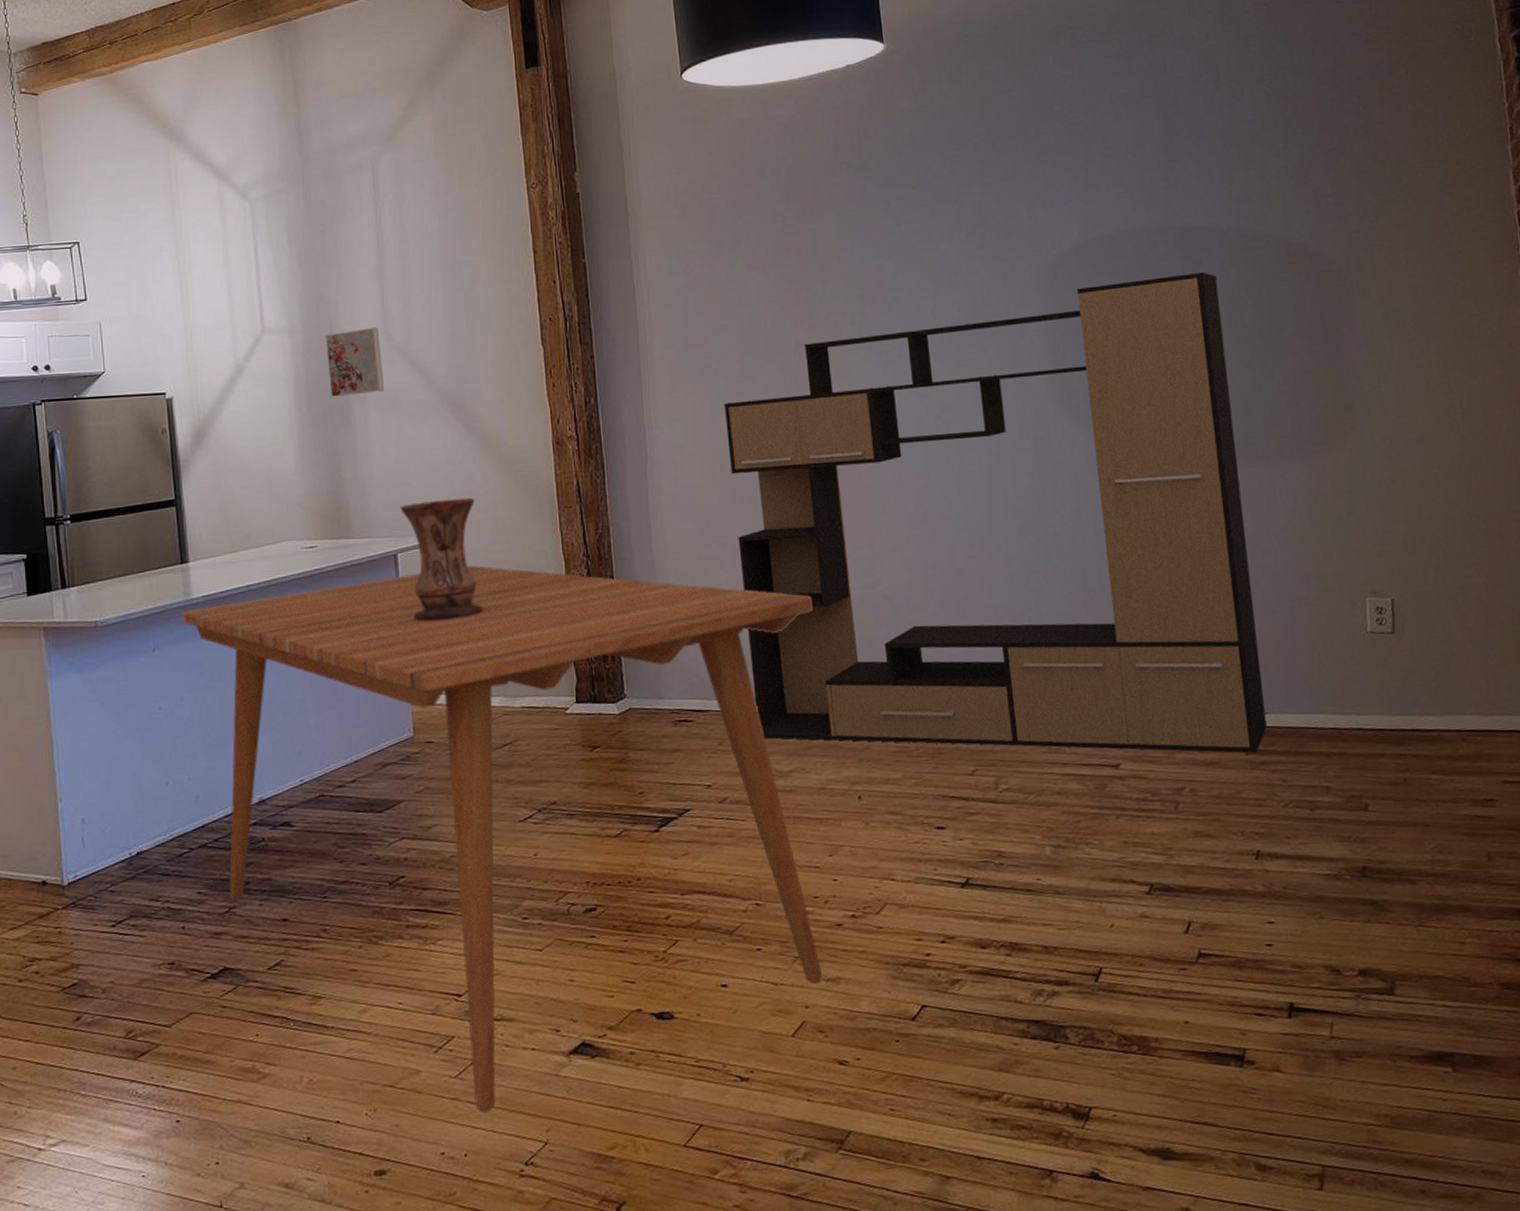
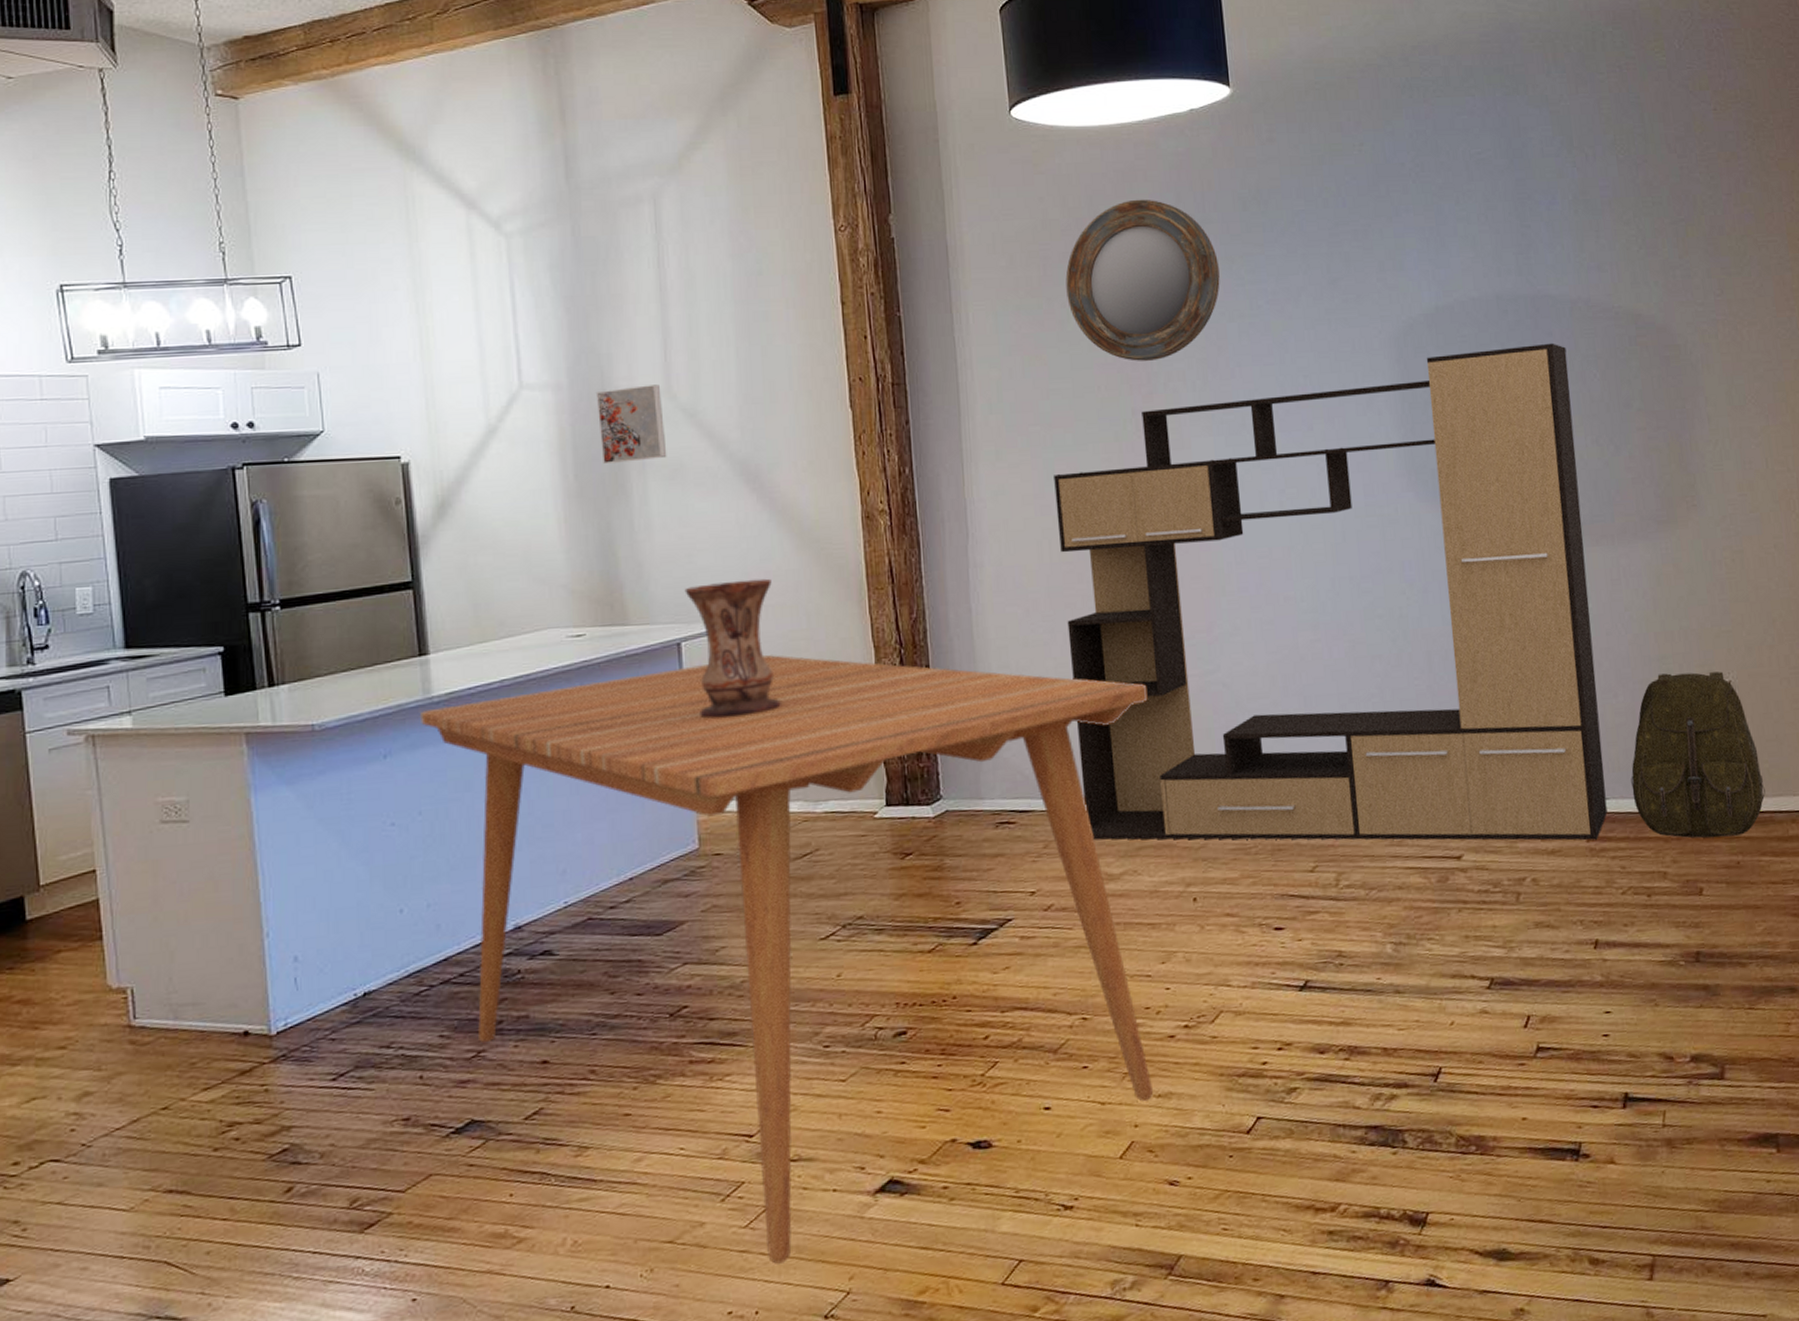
home mirror: none [733,149,877,298] -> present [1065,199,1220,361]
backpack: none [1290,590,1433,755] -> present [1631,671,1766,838]

